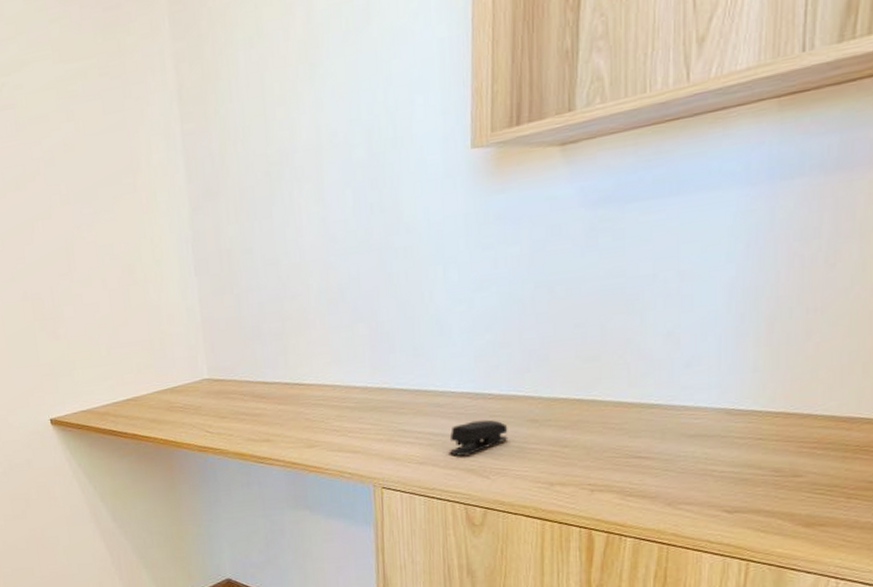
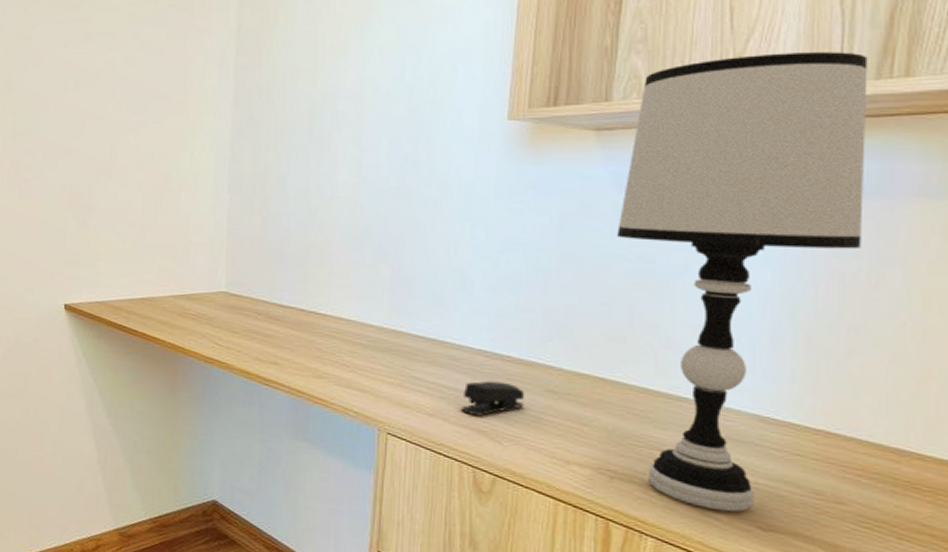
table lamp: none [587,15,831,503] -> present [617,52,868,512]

